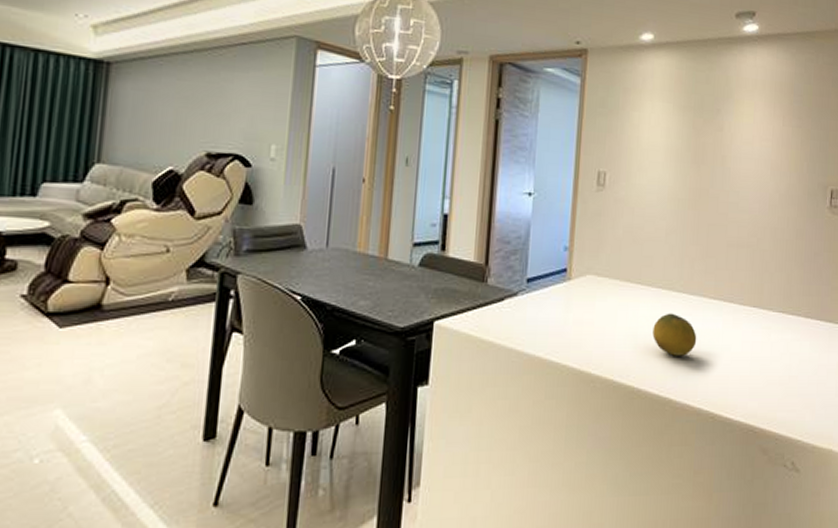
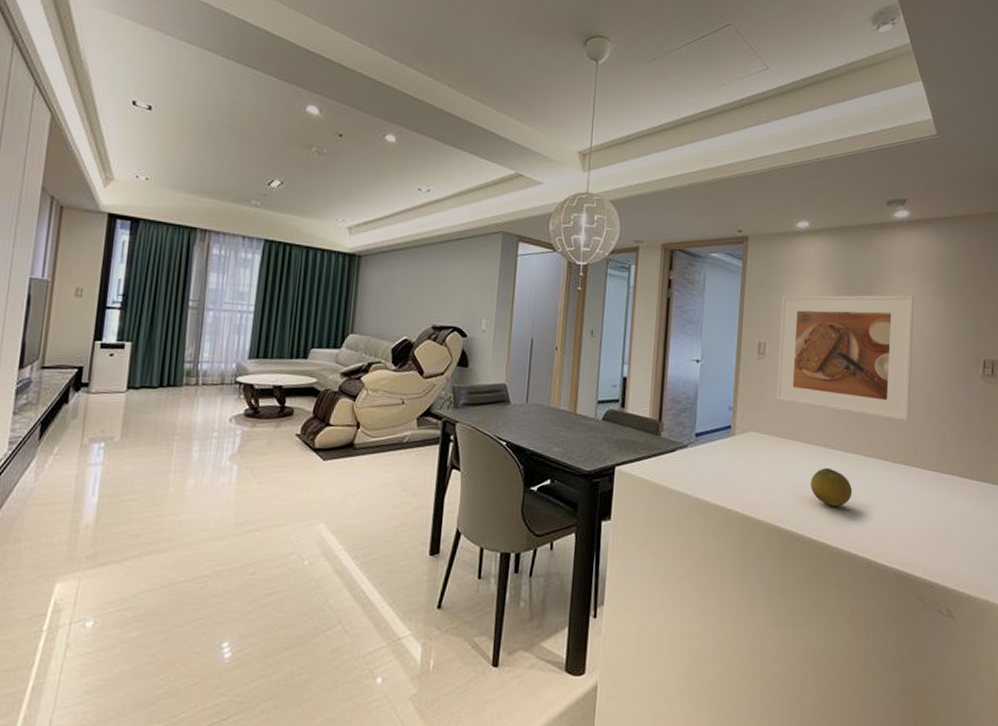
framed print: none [617,118,763,259] -> present [776,295,915,422]

